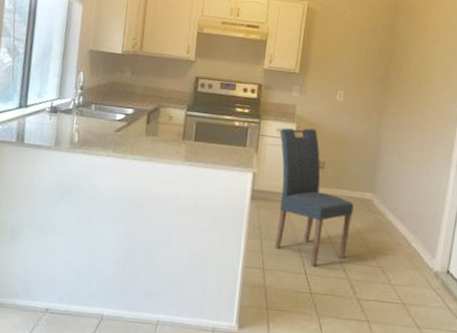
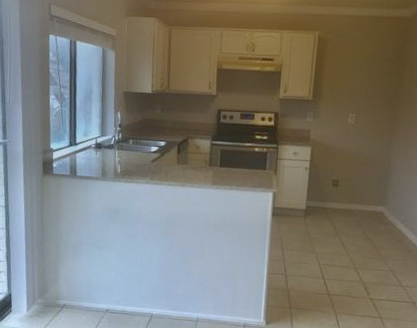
dining chair: present [274,128,354,267] -> none [295,150,366,272]

